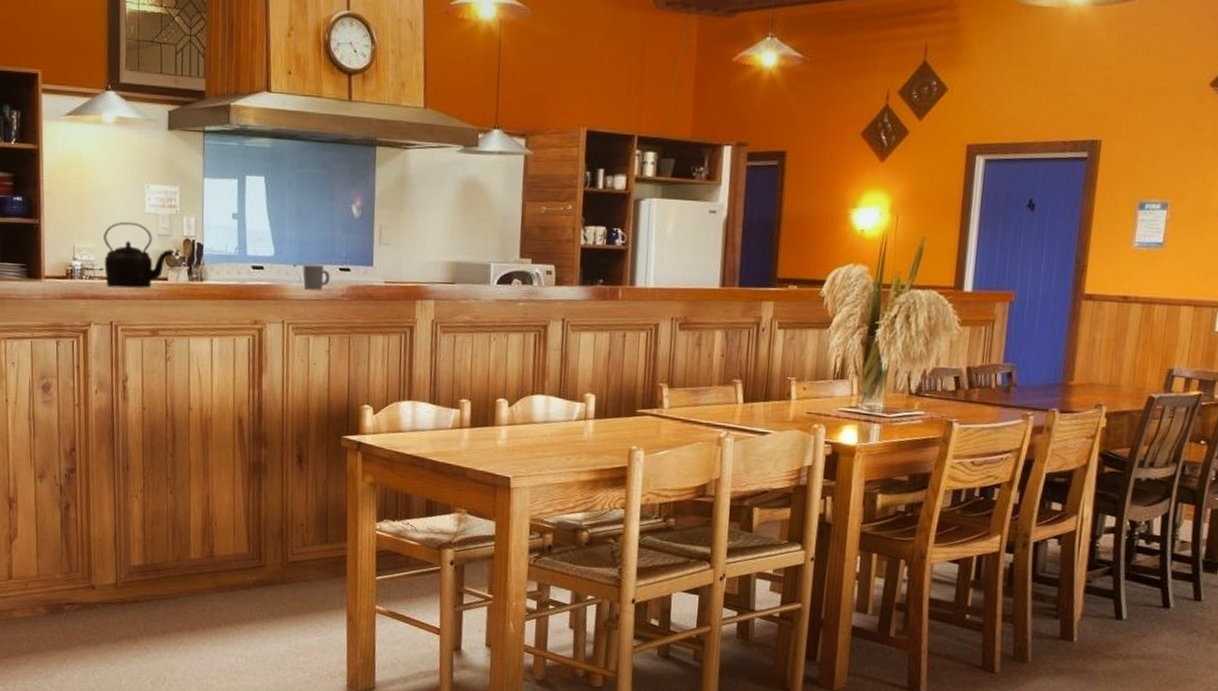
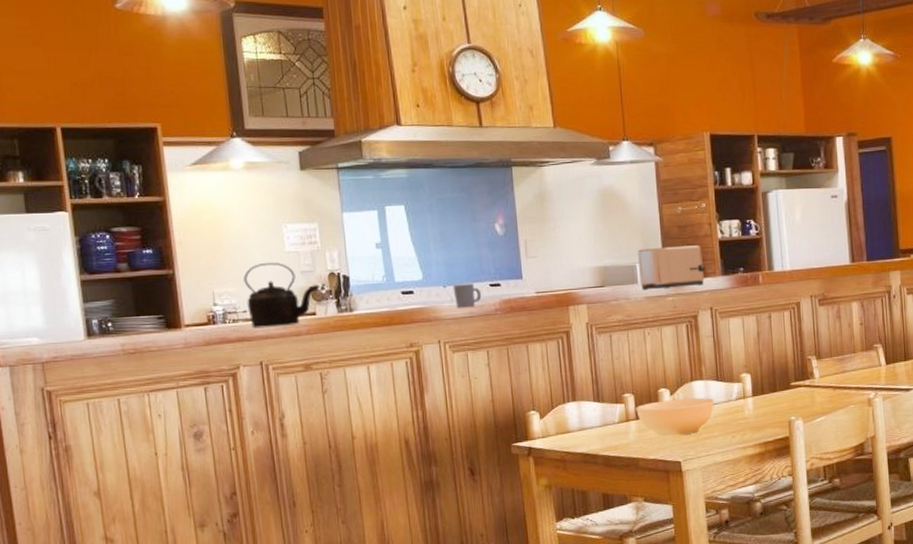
bowl: none [470,411,554,451] -> present [635,397,715,437]
toaster: none [492,247,563,295] -> present [637,245,706,290]

